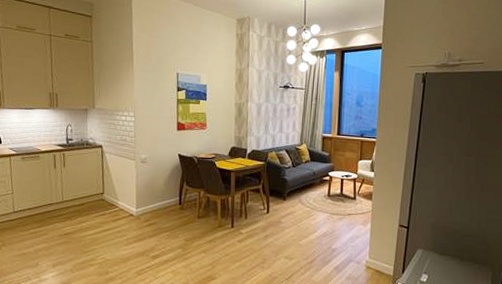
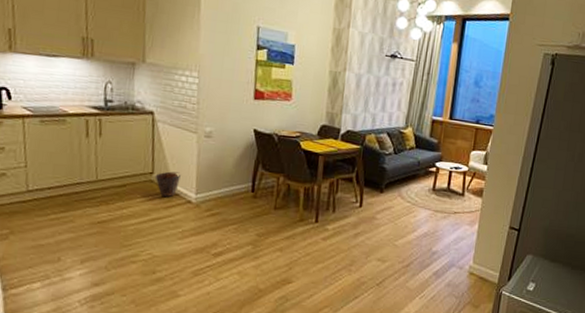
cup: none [105,191,124,212] -> present [155,171,180,198]

